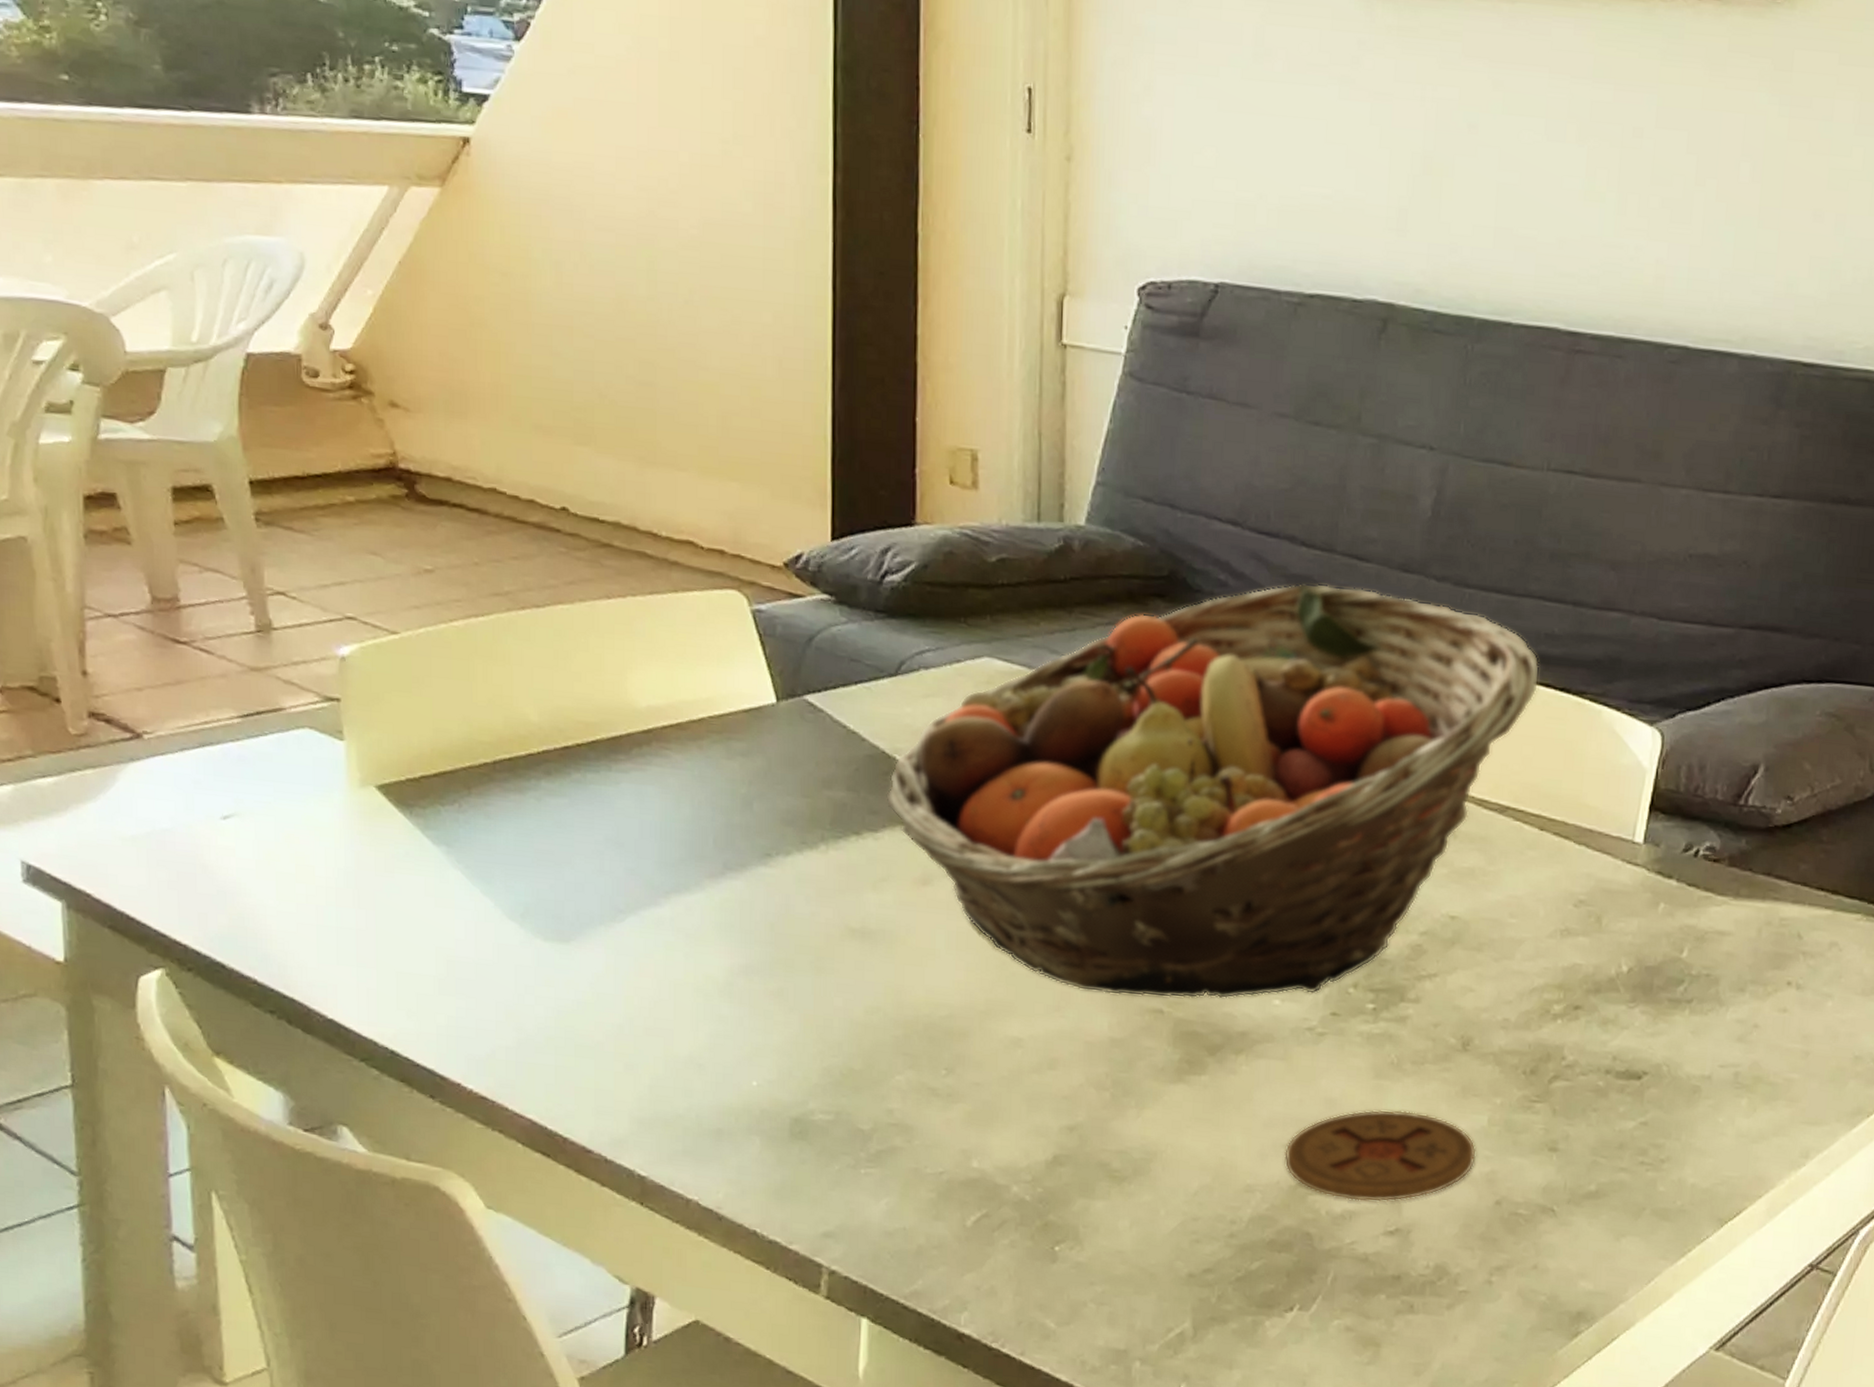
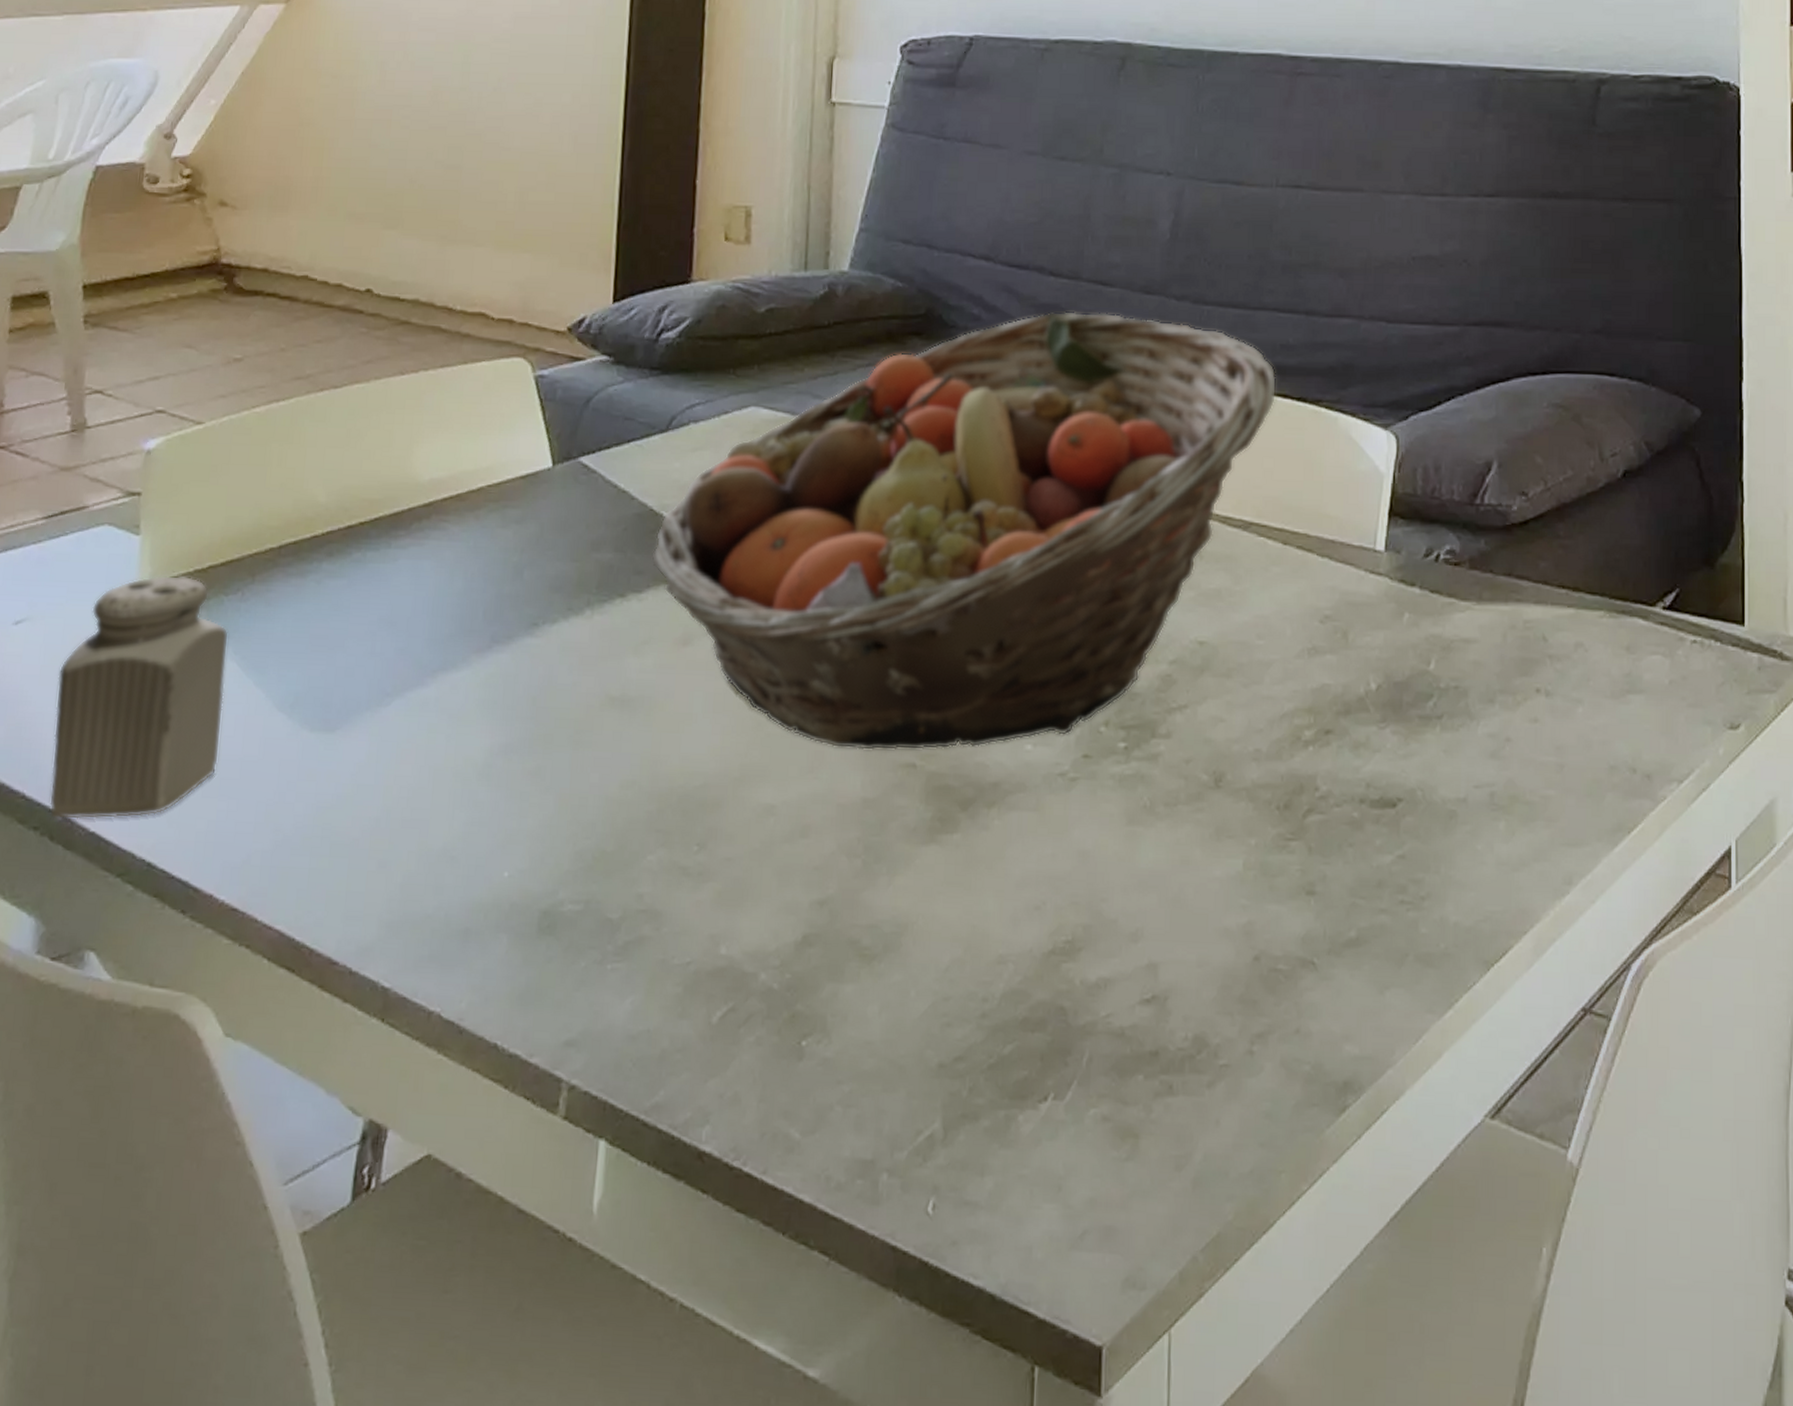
salt shaker: none [275,781,453,1009] -> present [49,575,229,820]
coaster: present [1284,1109,1476,1202] -> none [1037,859,1232,967]

